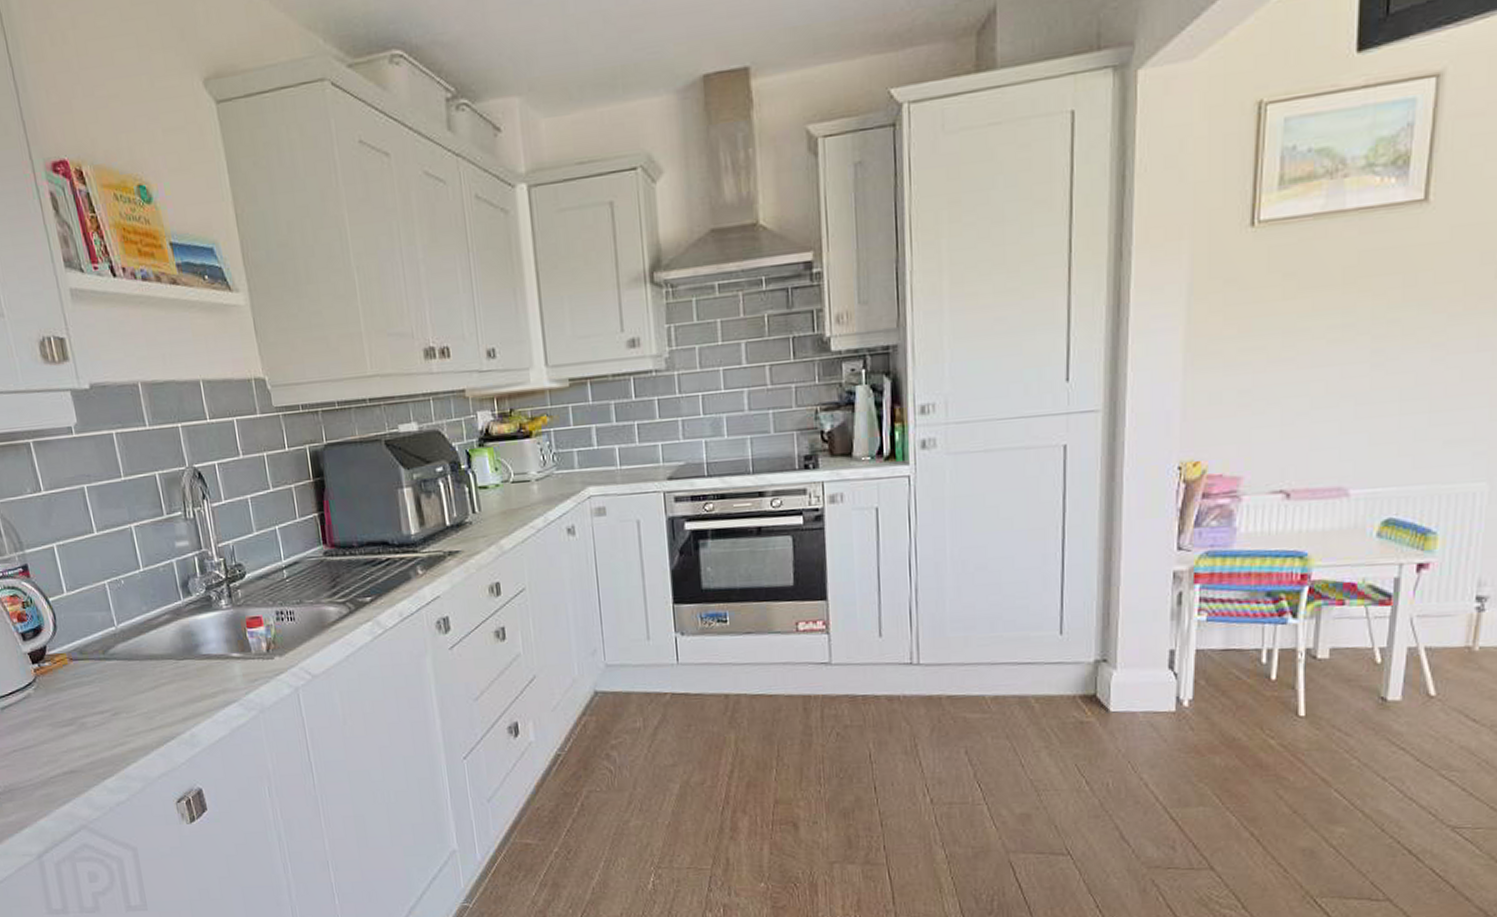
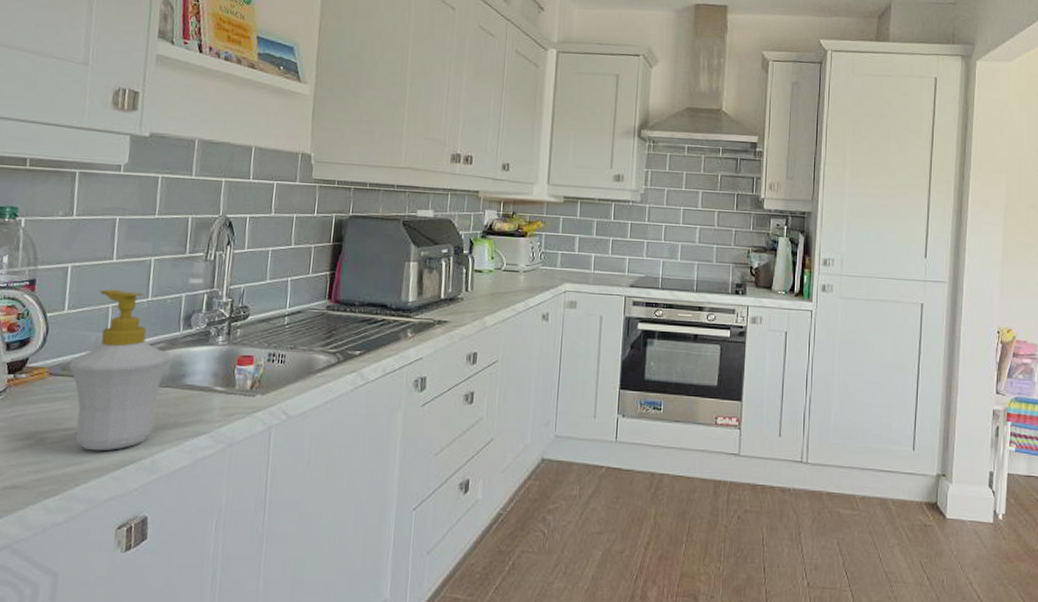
soap bottle: none [85,564,183,731] -> present [69,289,172,451]

